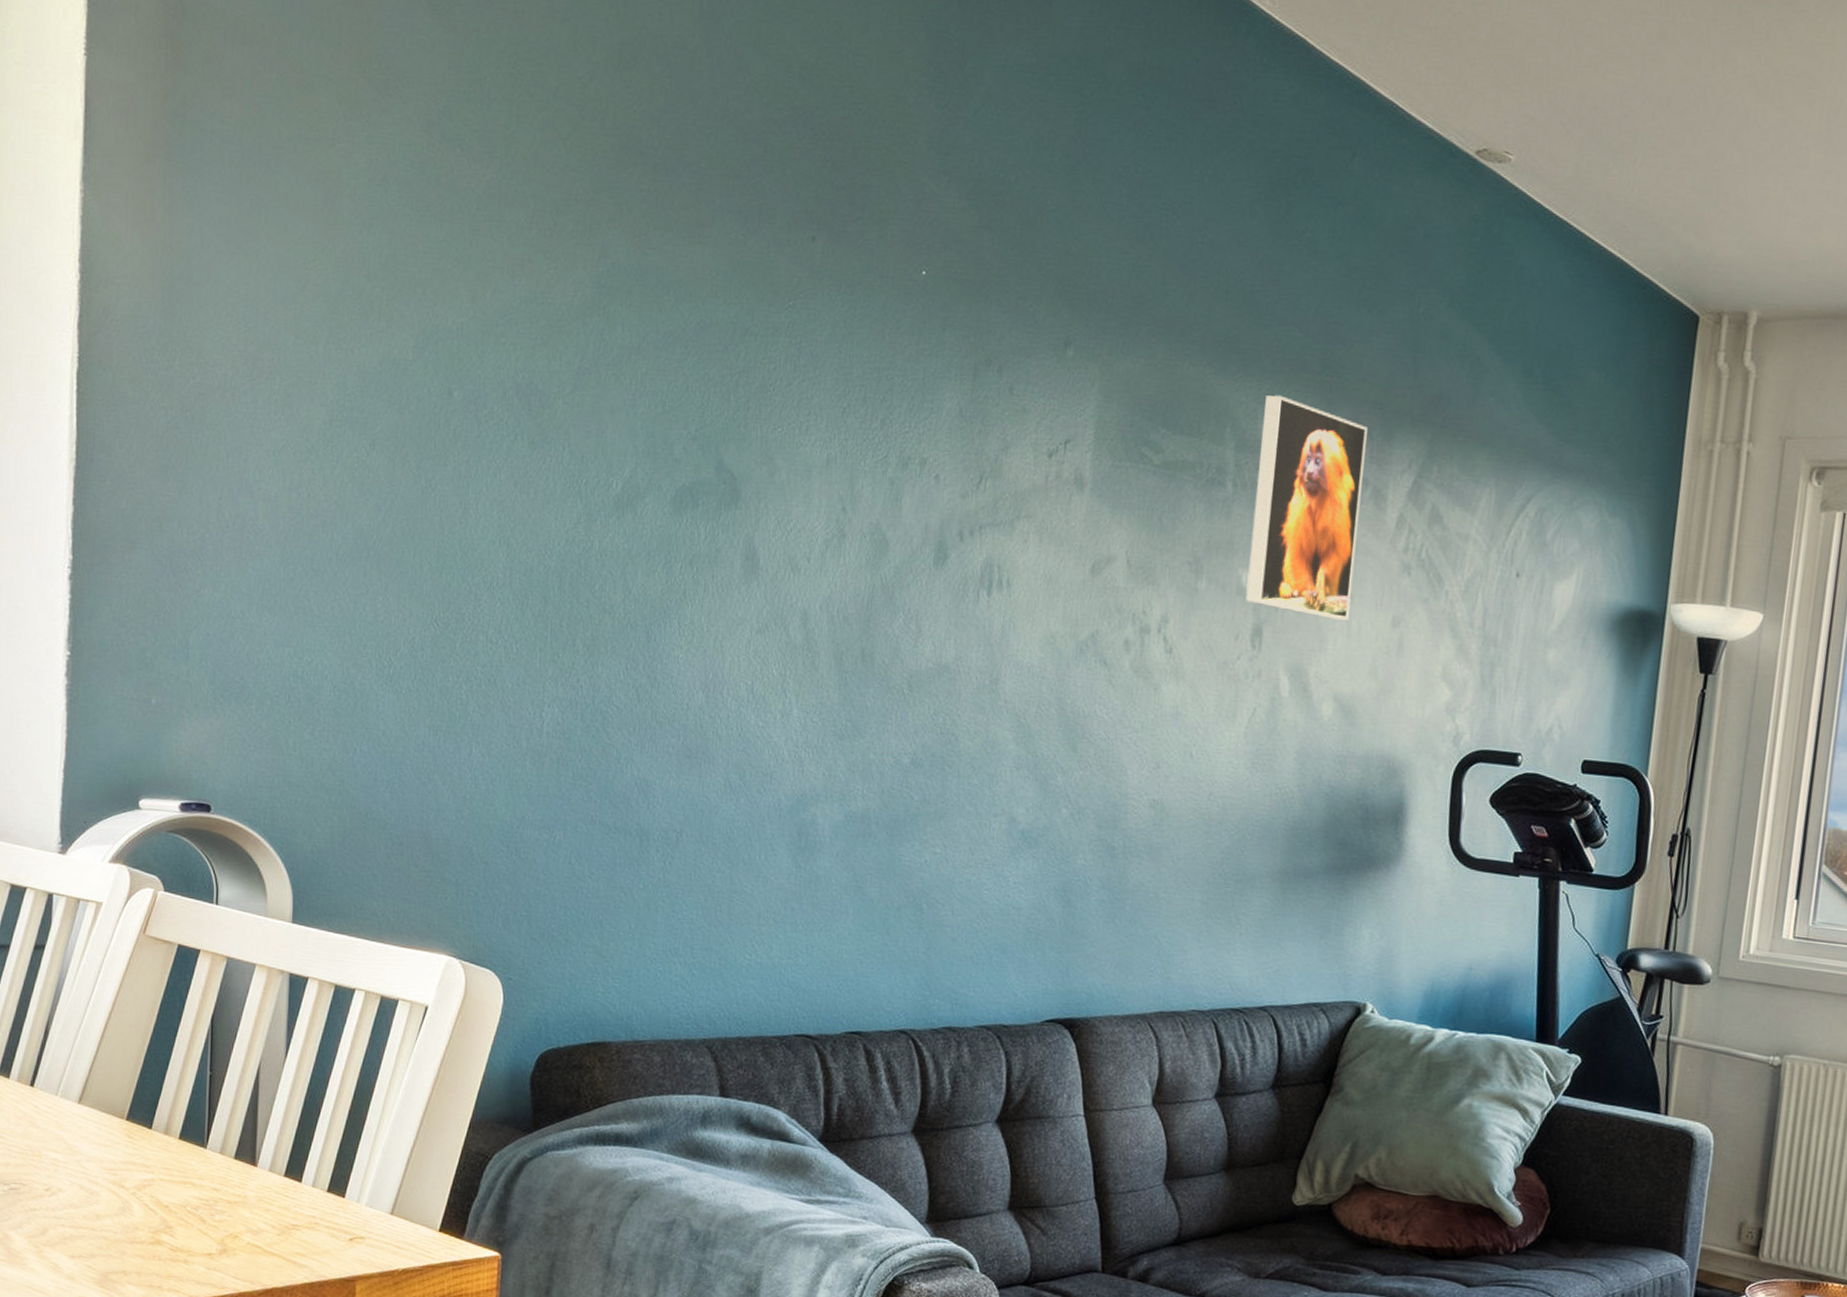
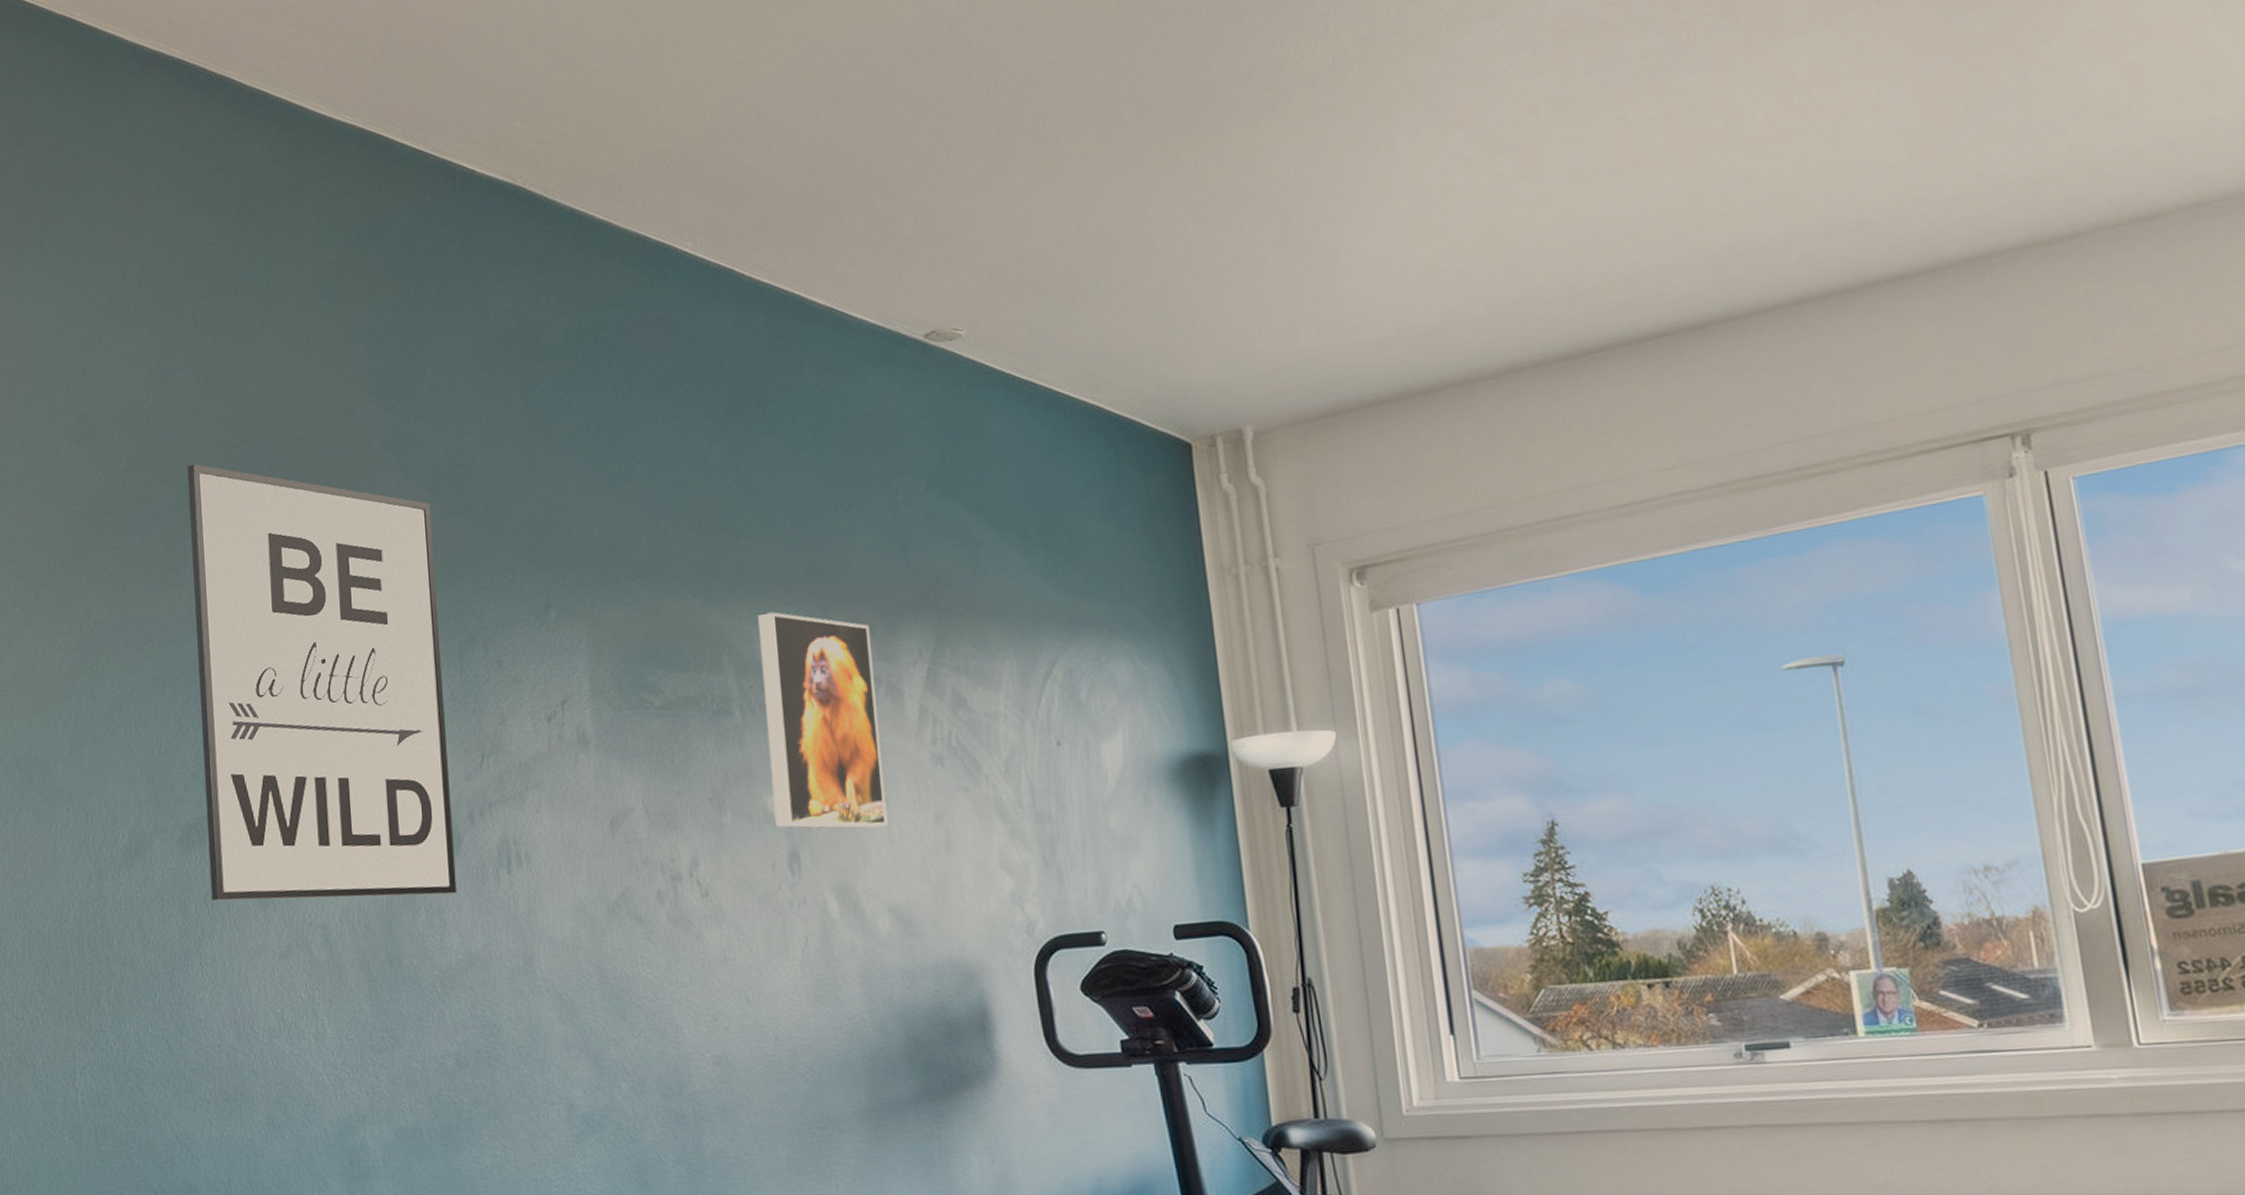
wall art: none [697,119,968,605] -> present [187,464,457,901]

